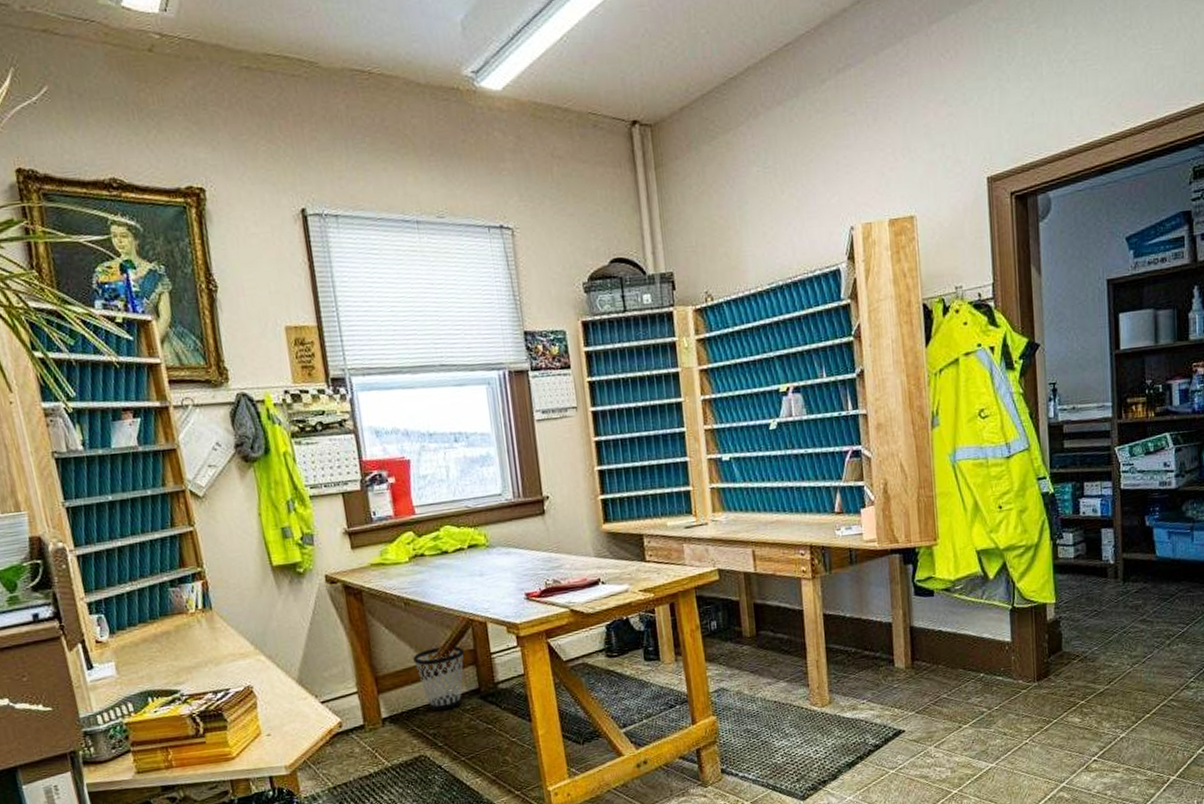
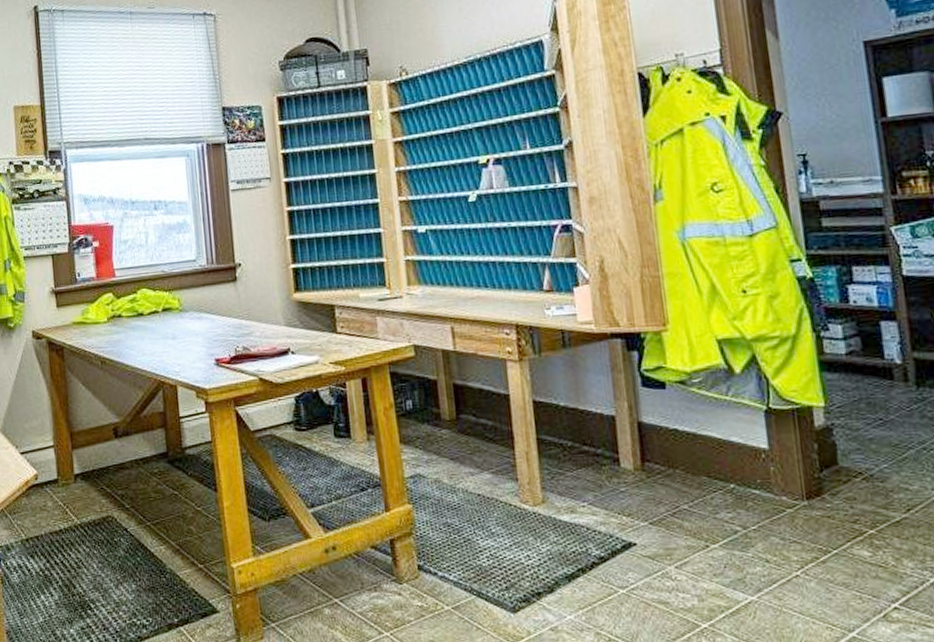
wastebasket: present [413,646,464,712] -> none [106,407,154,472]

